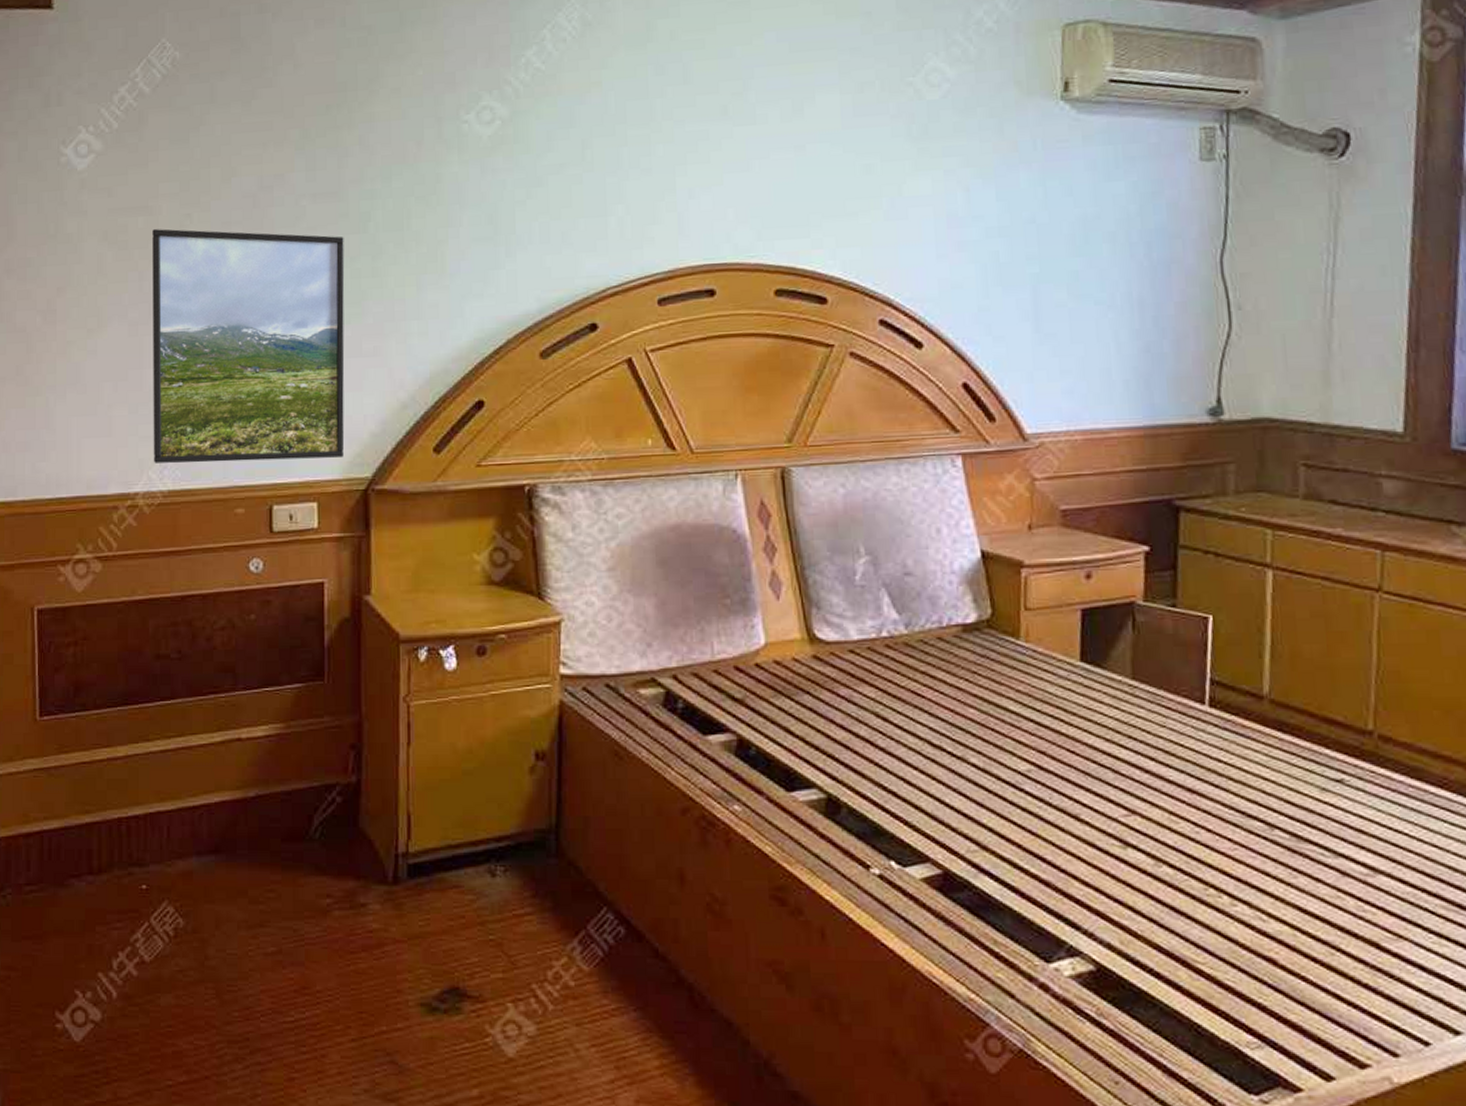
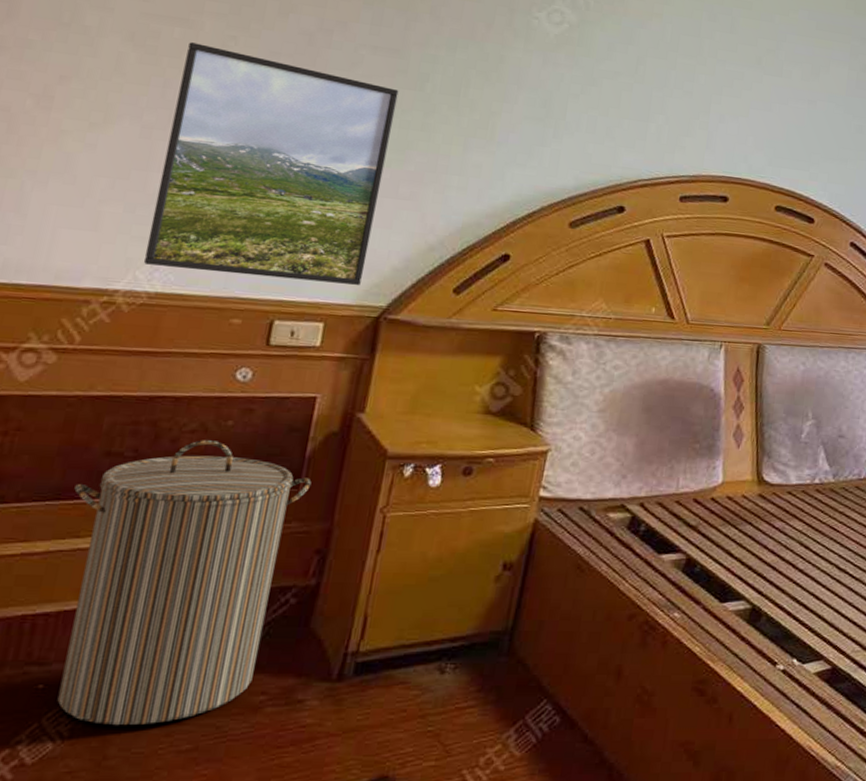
laundry hamper: none [137,636,335,927] -> present [57,440,312,726]

